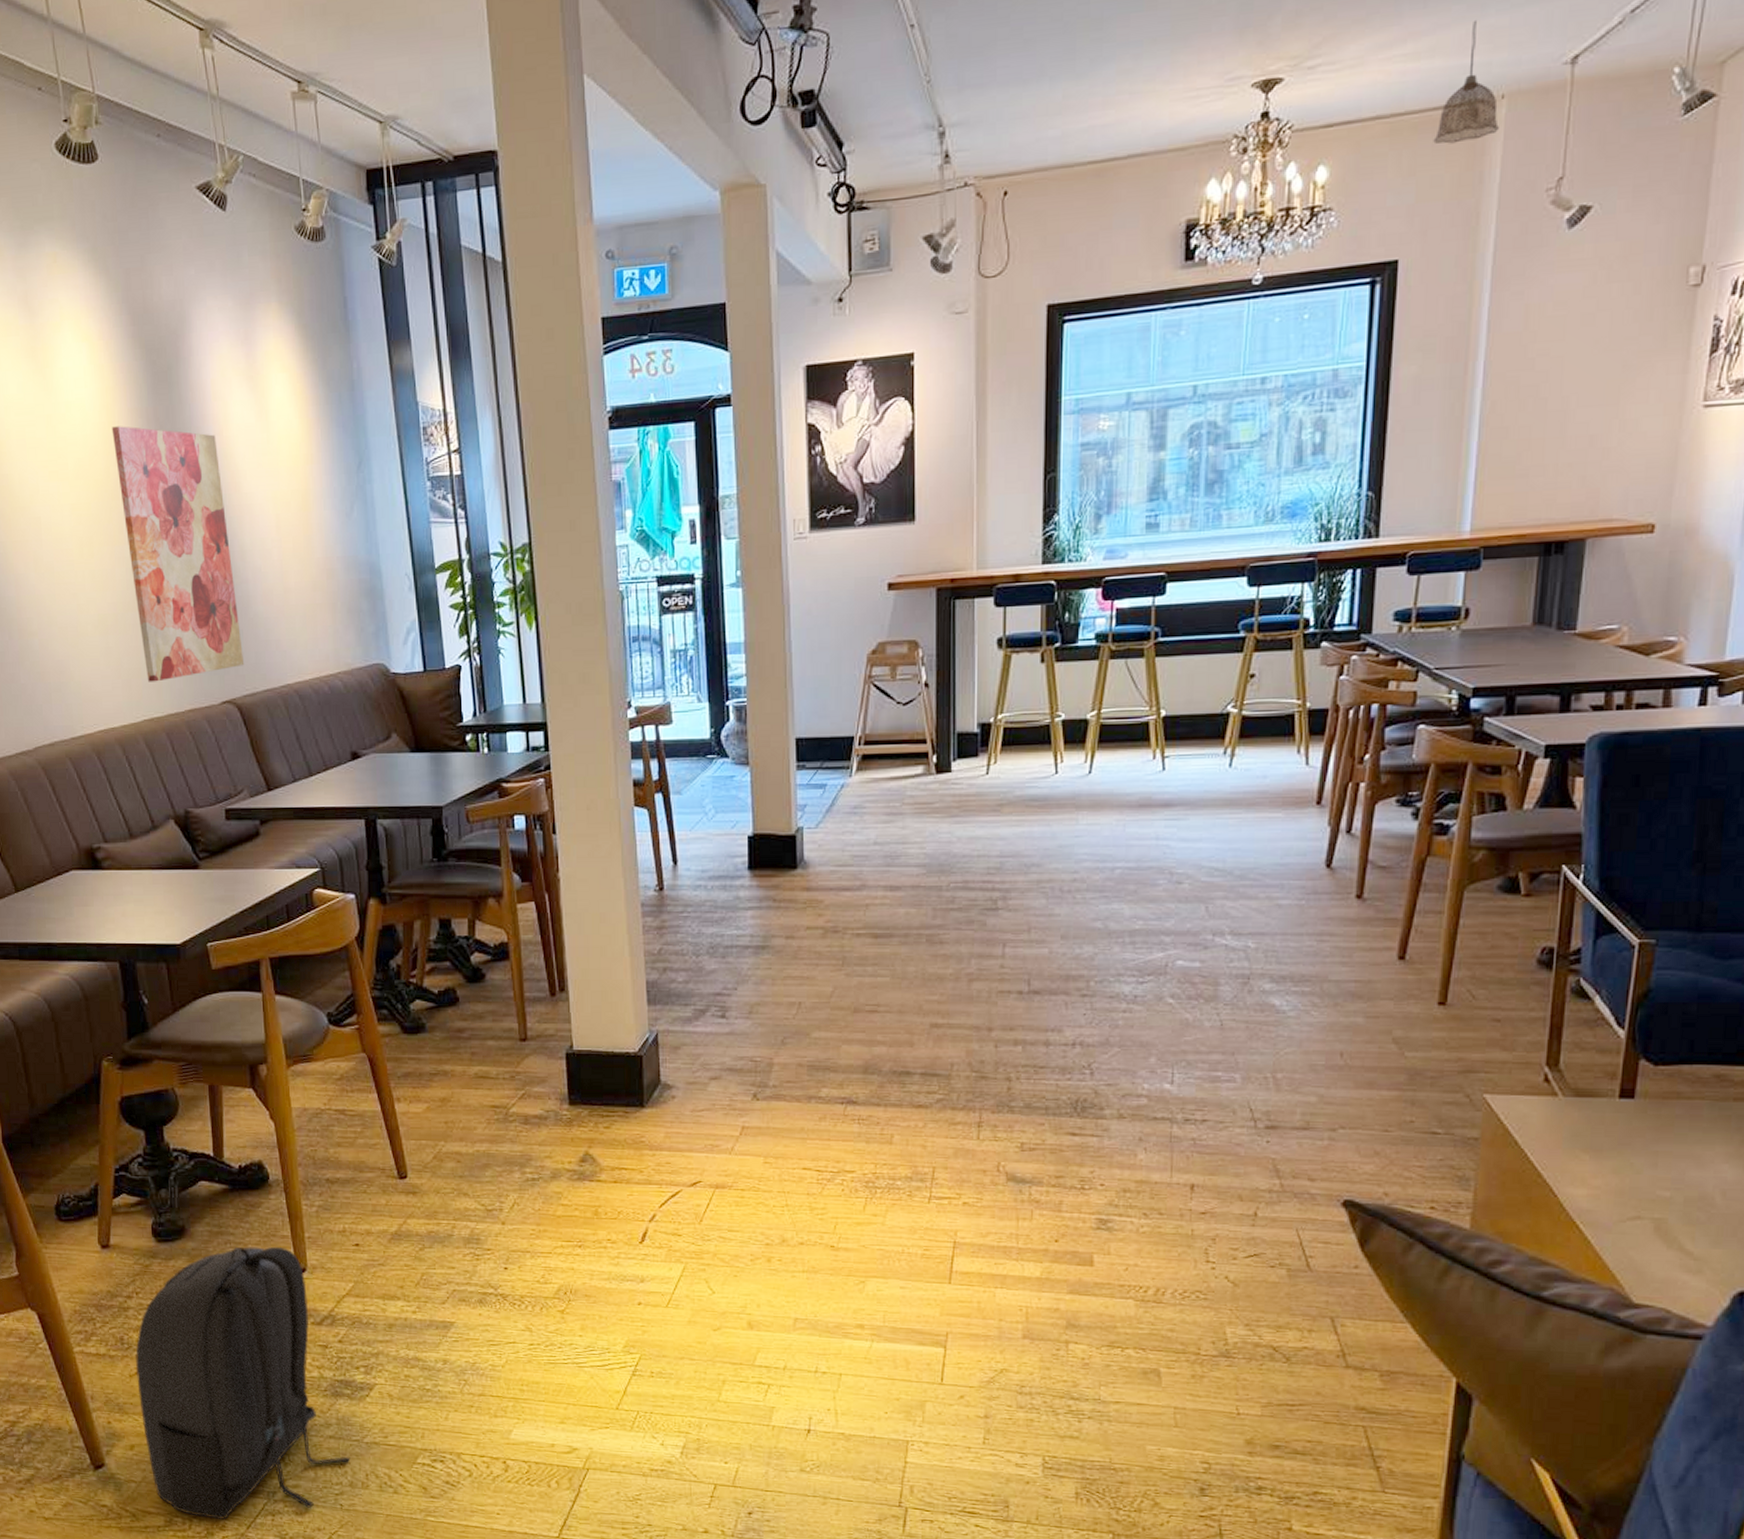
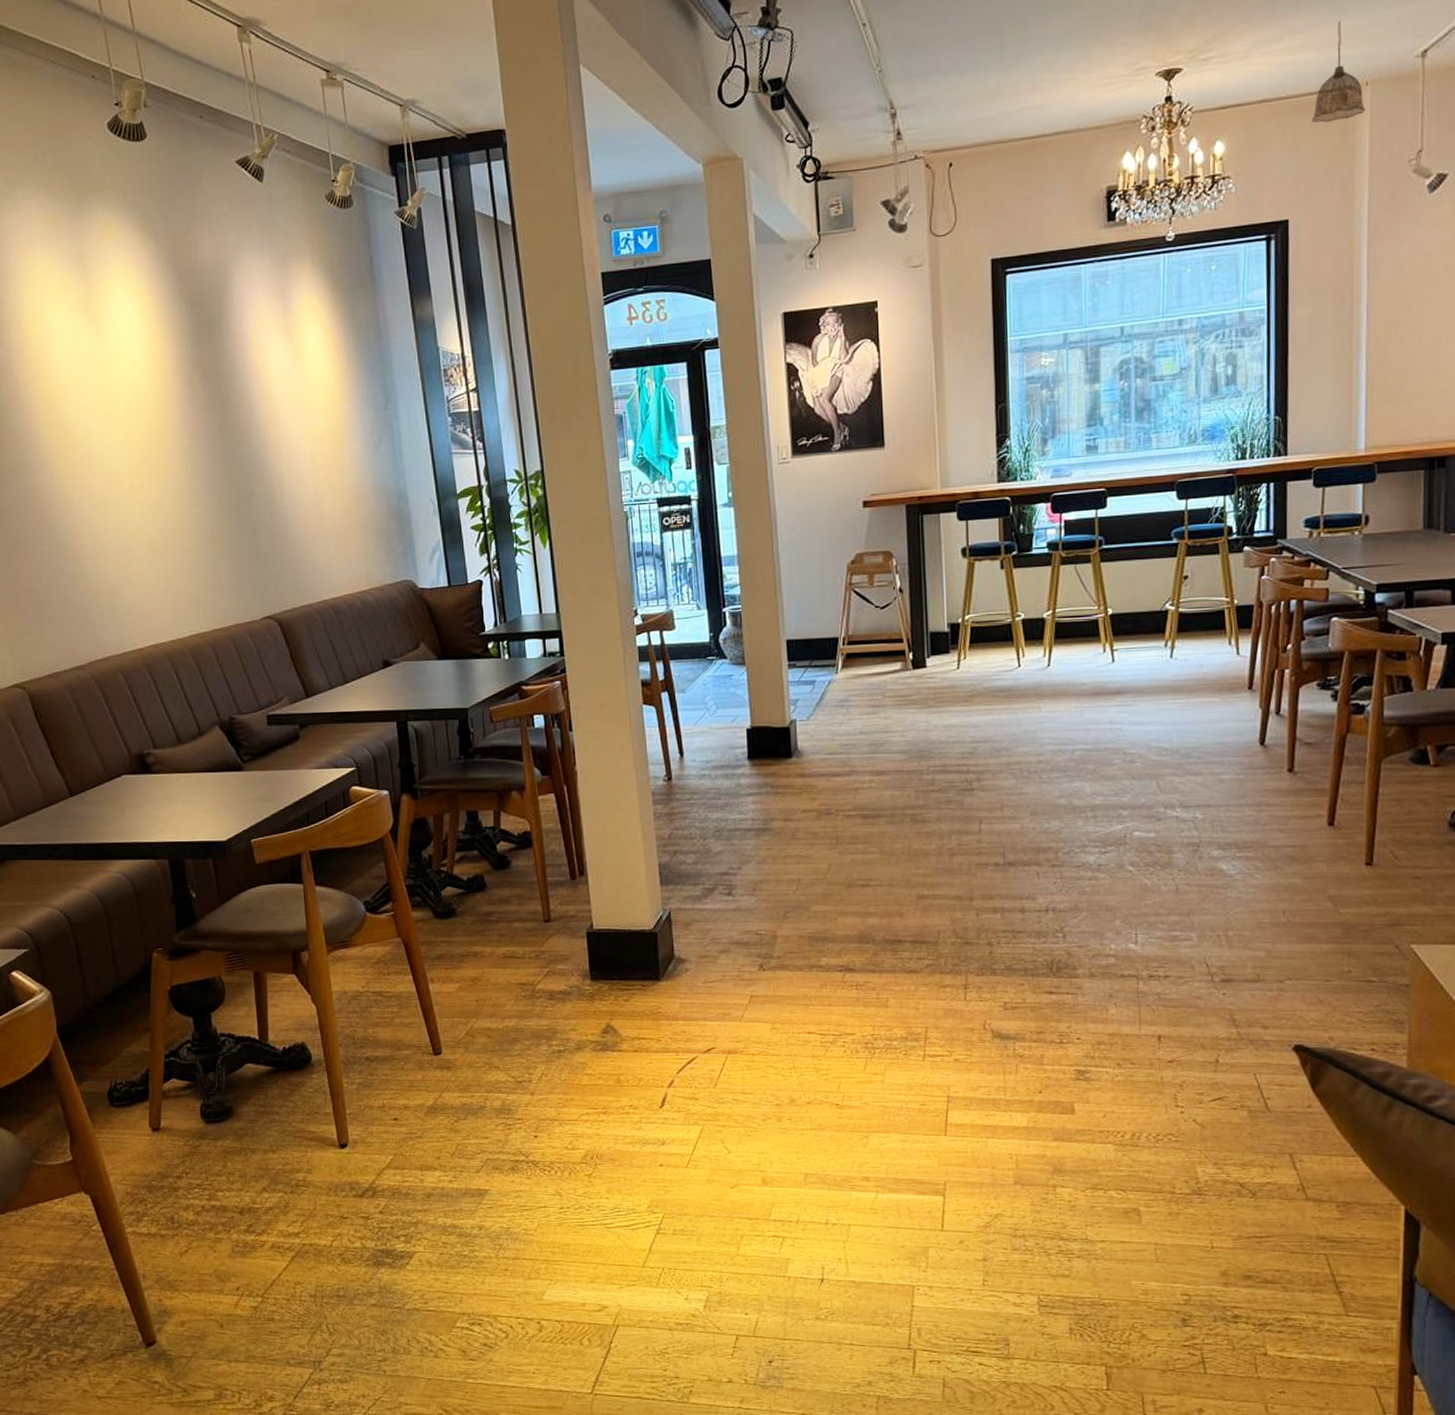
wall art: present [111,426,245,682] -> none [159,371,284,601]
backpack: present [135,1246,350,1519] -> none [185,1123,393,1390]

